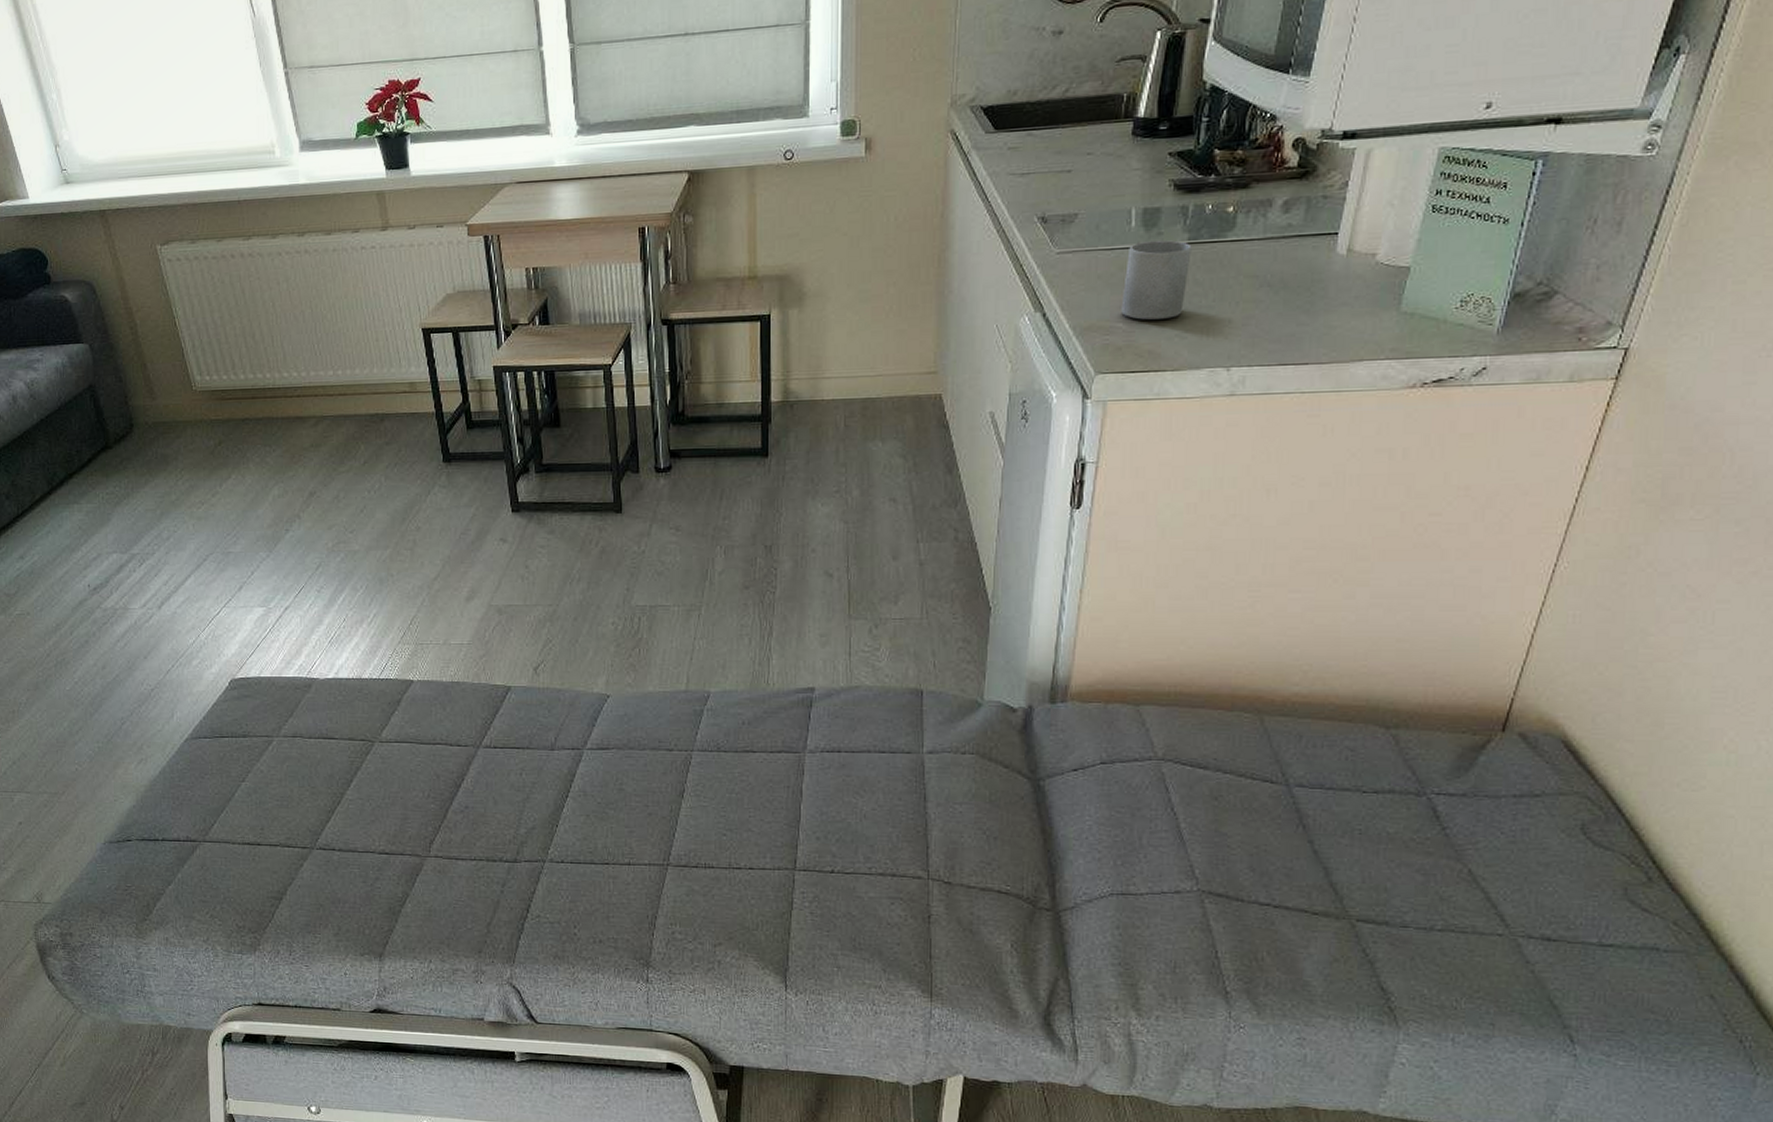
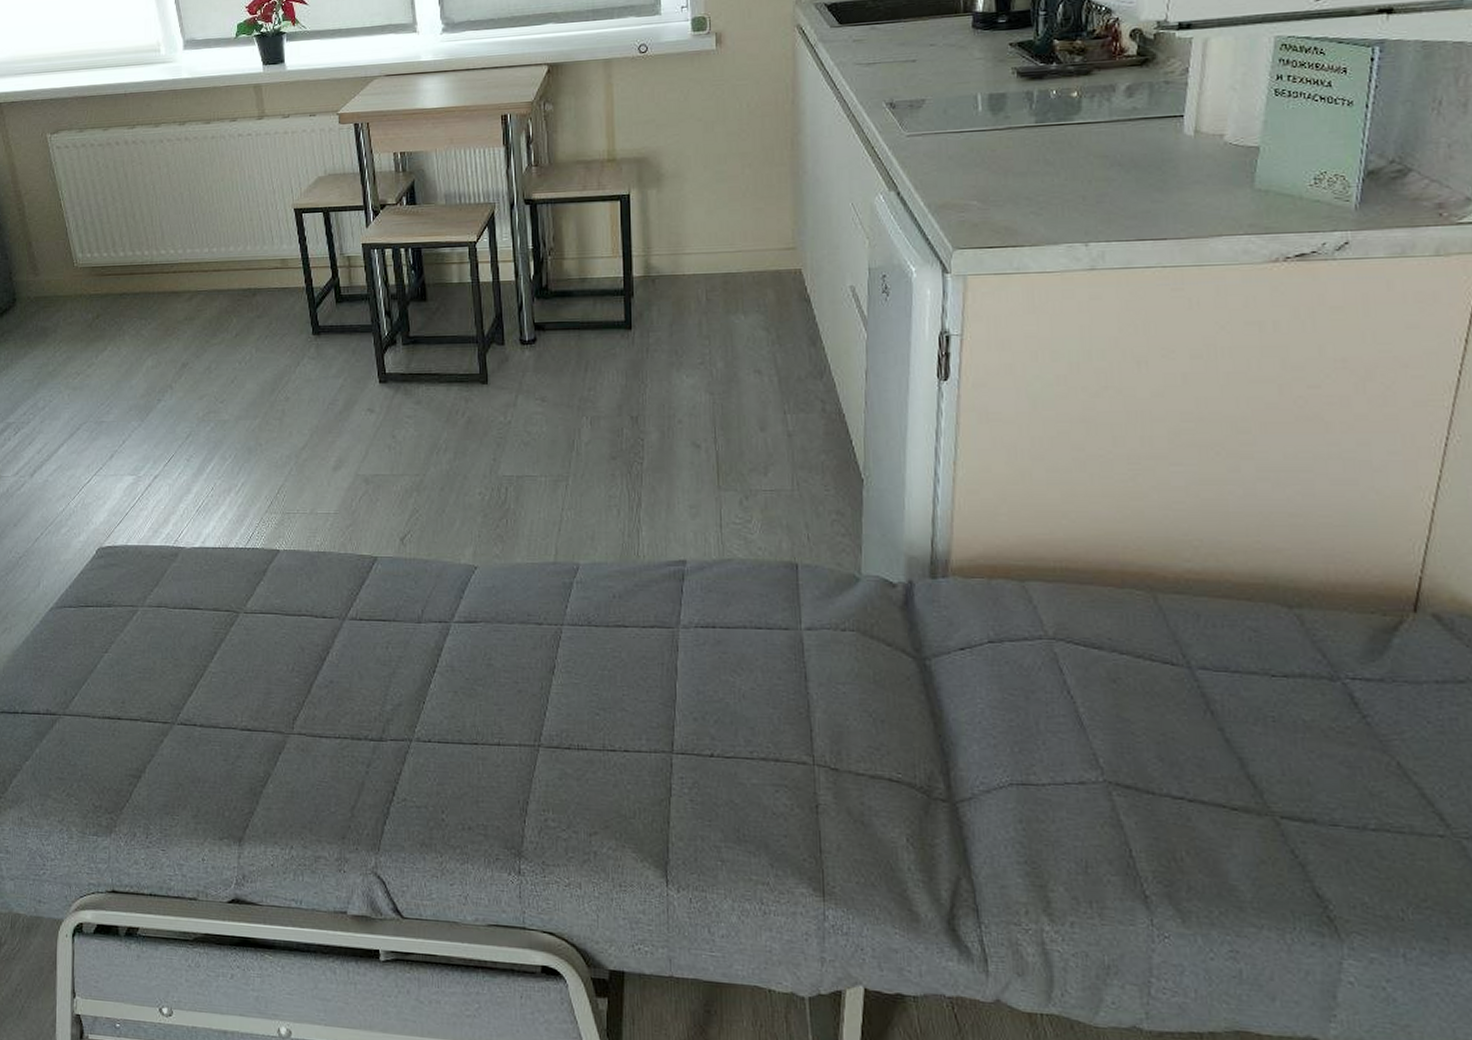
mug: present [1121,240,1192,320] -> none [974,123,1040,198]

